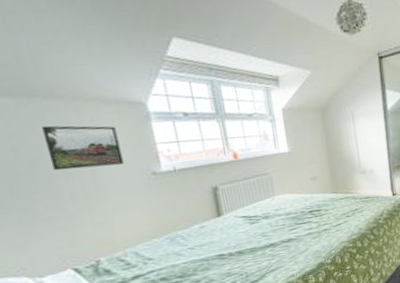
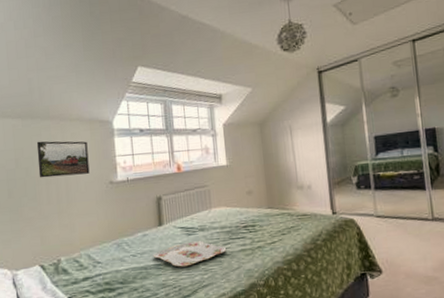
serving tray: none [213,228,293,255] -> present [153,241,227,267]

